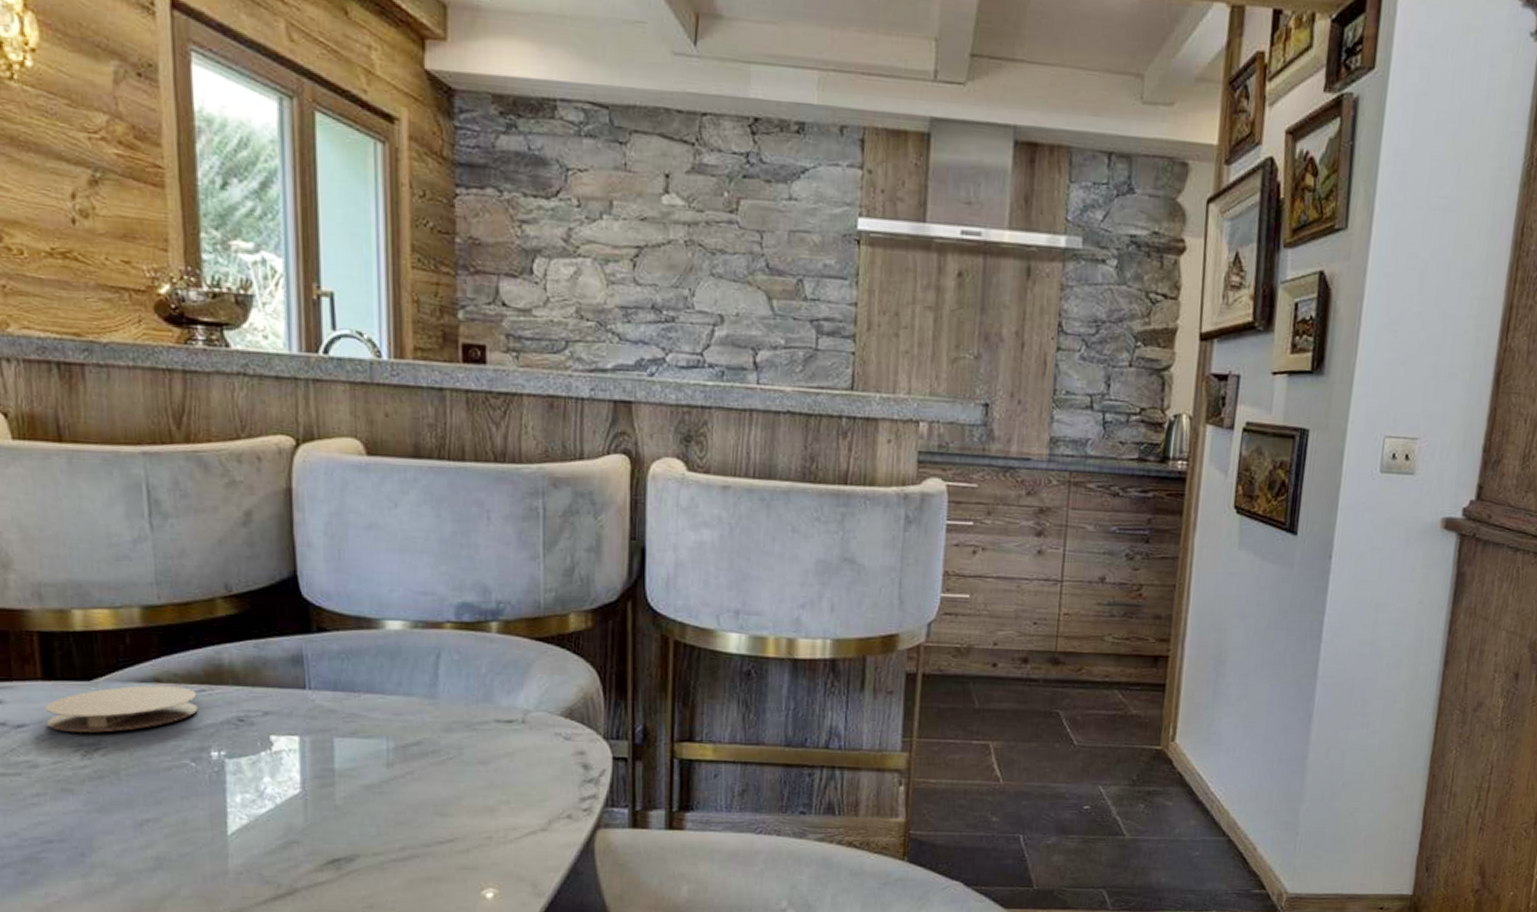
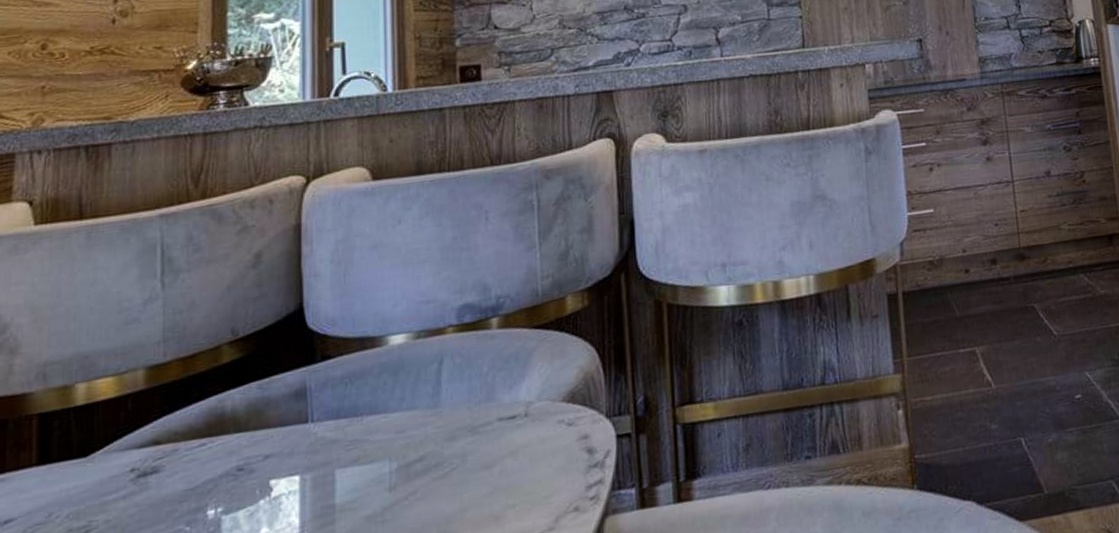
coaster: present [45,685,198,733] -> none [37,444,197,519]

